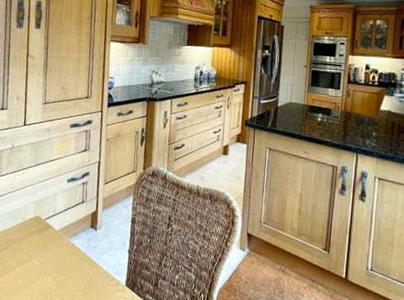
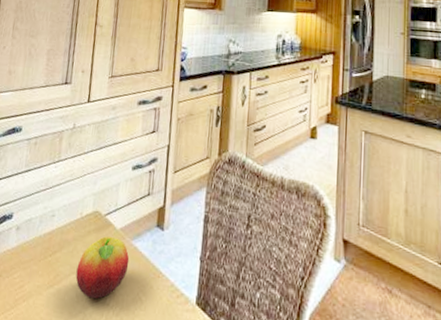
fruit: none [22,236,68,285] -> present [75,236,130,299]

